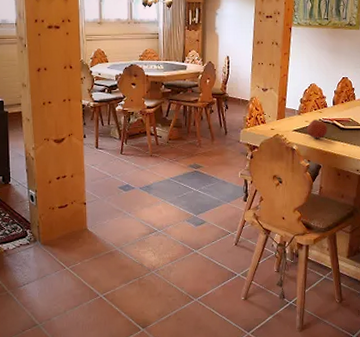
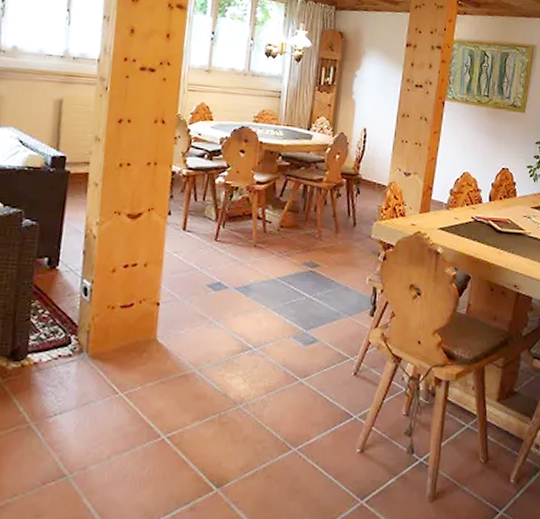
fruit: present [306,119,327,139] -> none [455,217,481,242]

